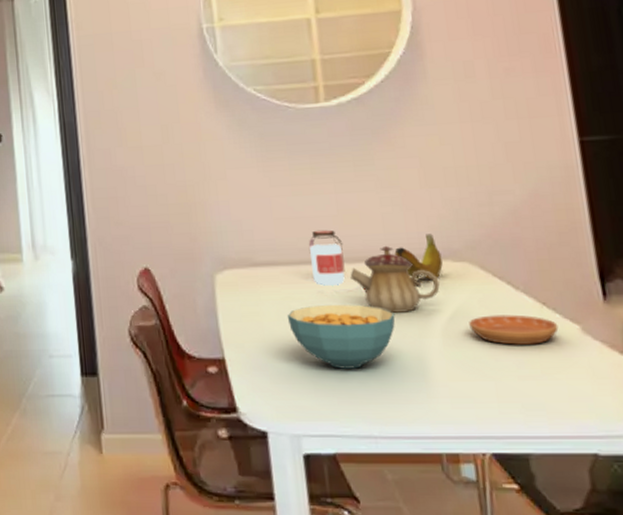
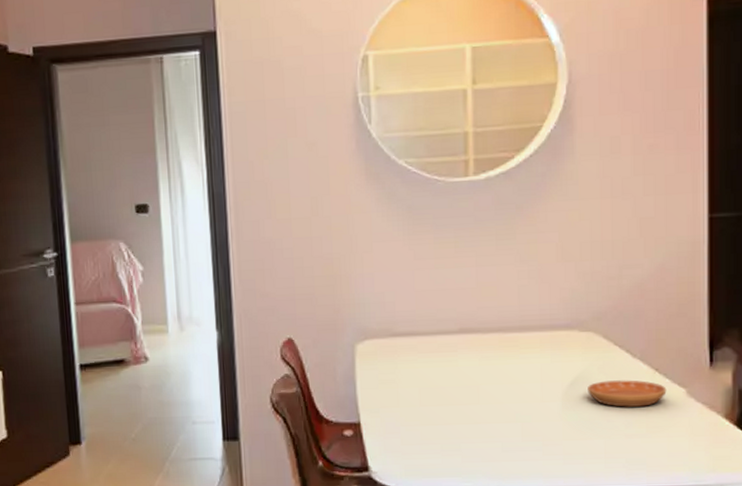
cereal bowl: present [287,304,396,369] -> none [421,371,521,431]
jar: present [308,229,345,286] -> none [446,301,480,355]
teapot: present [350,245,440,313] -> none [483,316,565,379]
fruit: present [394,234,443,279] -> none [526,305,570,348]

